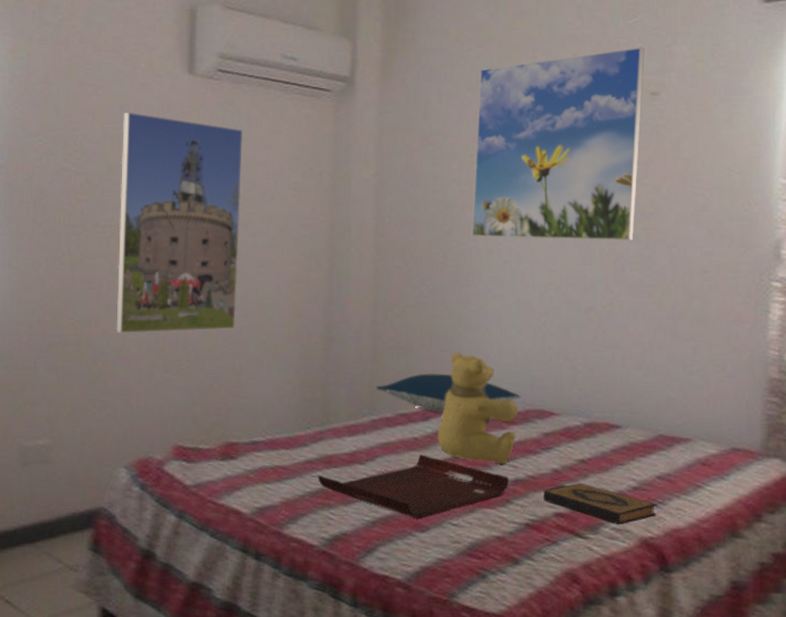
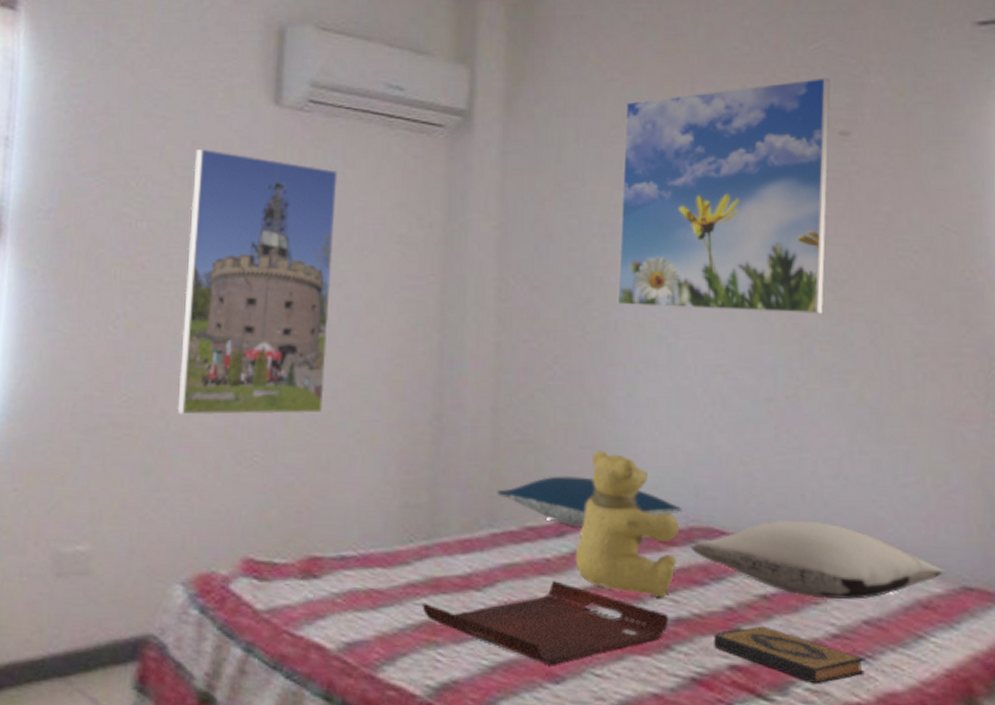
pillow: none [527,402,720,461] -> present [690,519,946,599]

